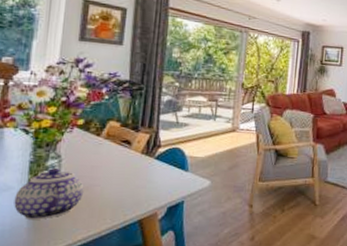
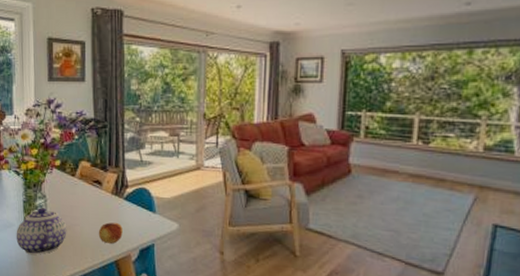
fruit: none [121,182,151,203] -> present [98,222,123,244]

